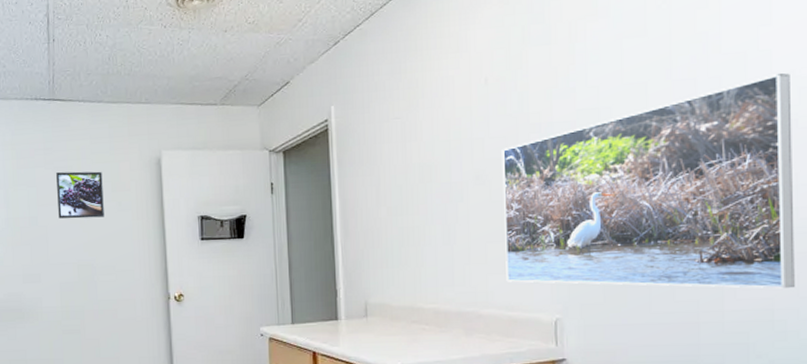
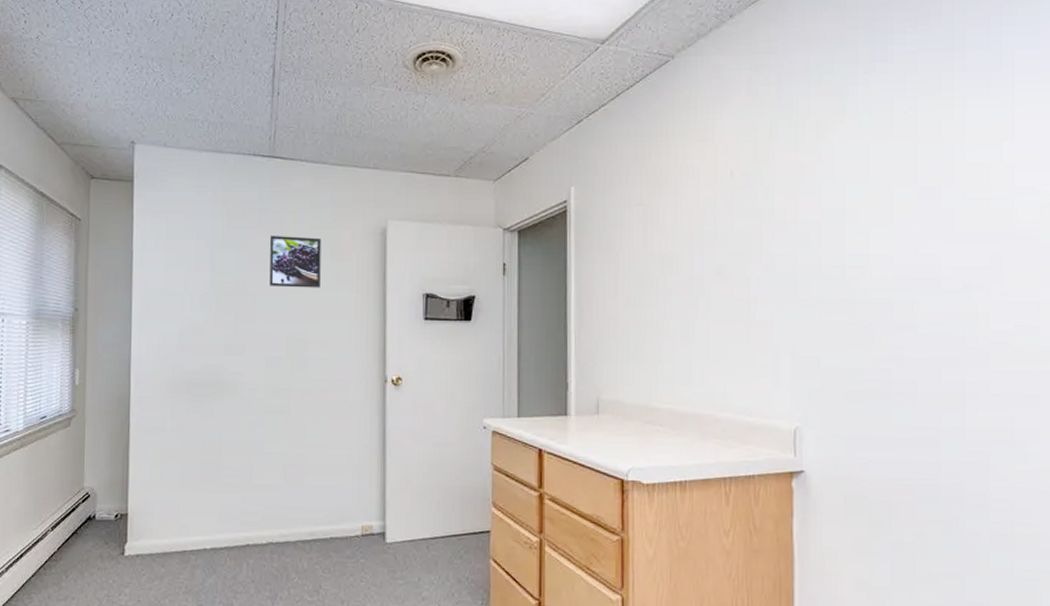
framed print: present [502,72,795,289] -> none [745,188,1035,409]

